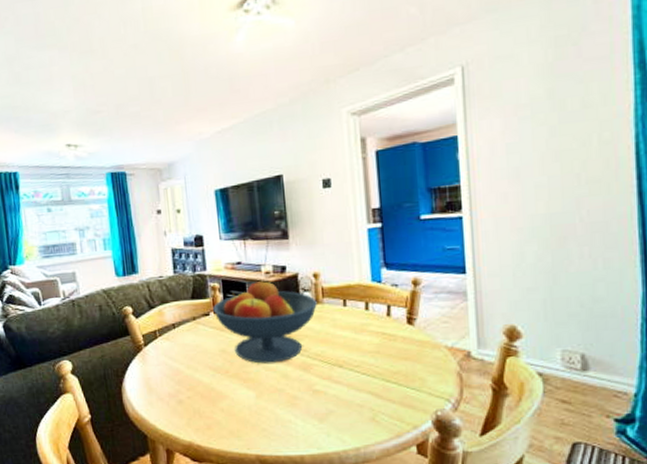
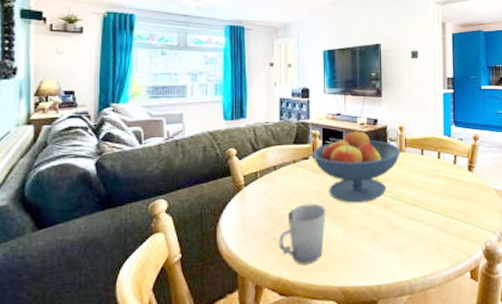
cup: none [185,364,235,429] -> present [278,203,326,264]

